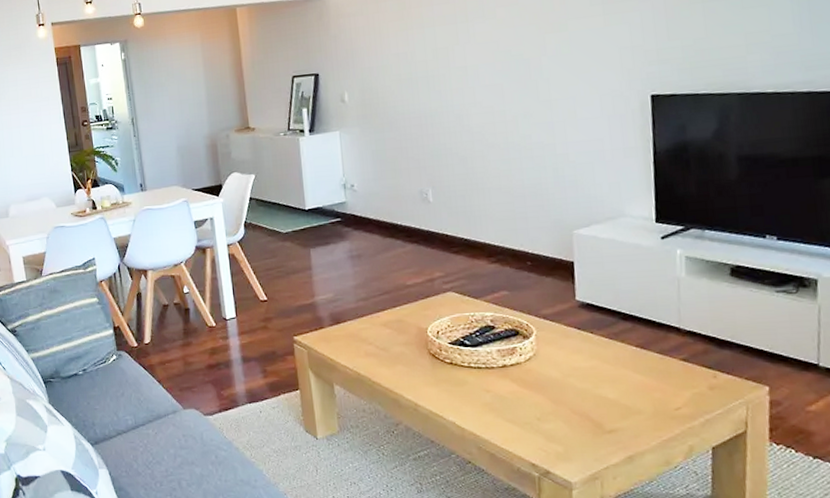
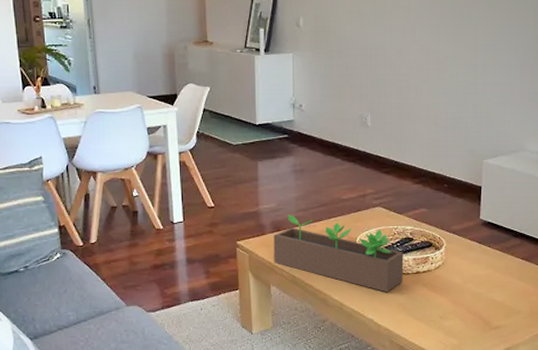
succulent planter: none [333,305,487,391] -> present [273,214,404,293]

